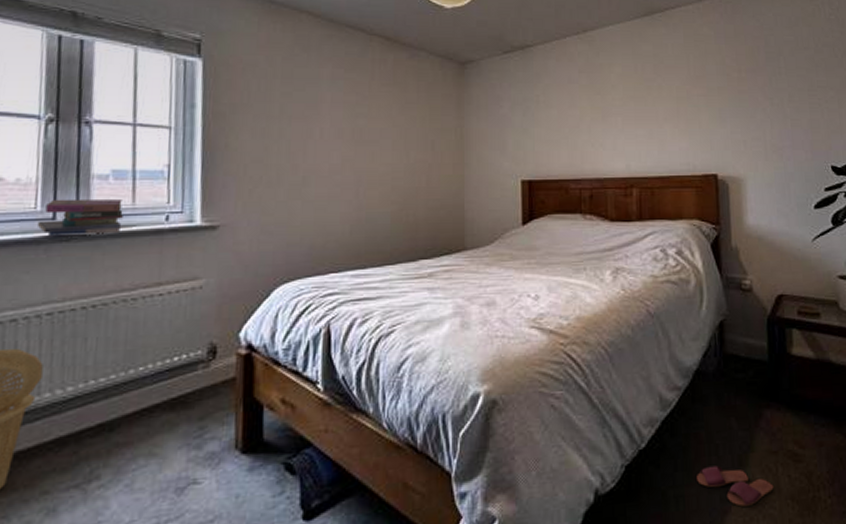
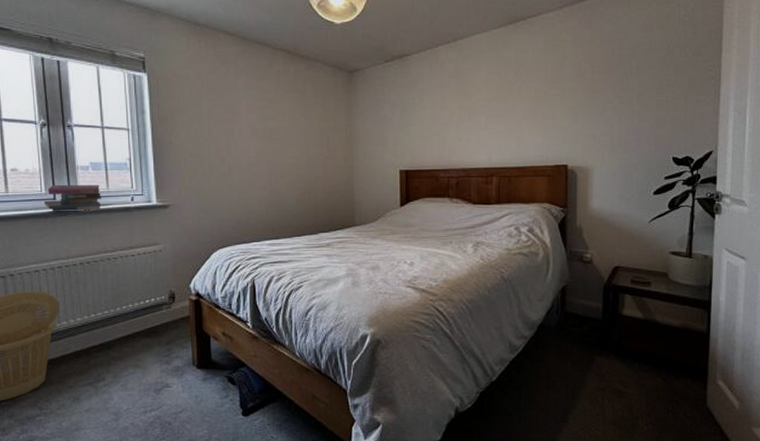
slippers: present [697,465,774,507] -> none [537,396,600,427]

